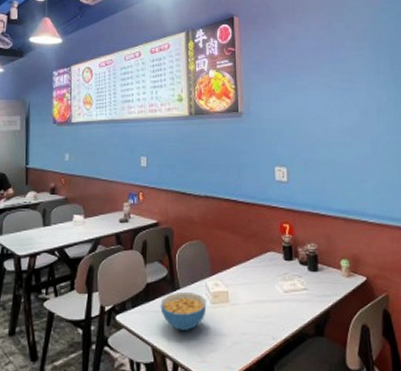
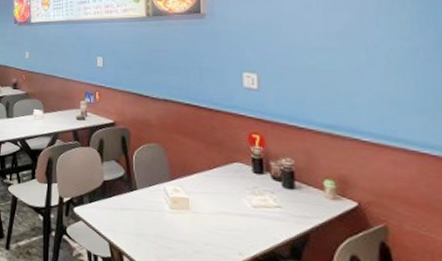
cereal bowl: present [160,291,207,330] -> none [117,192,166,232]

